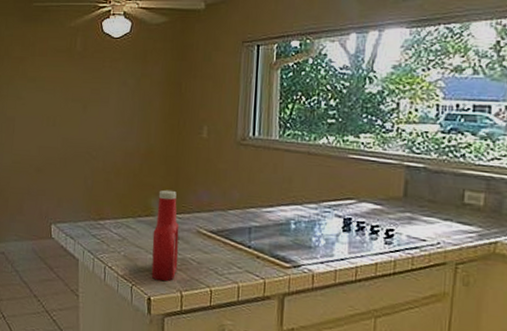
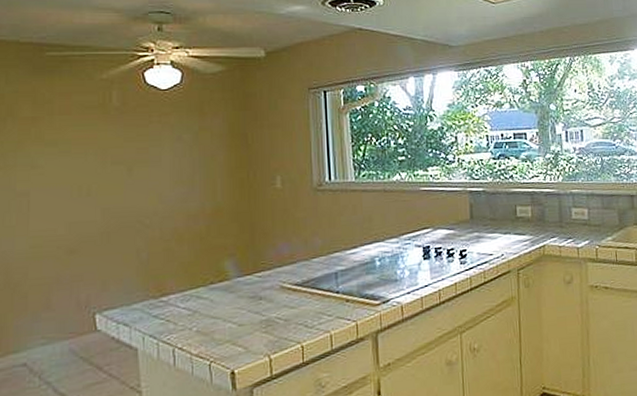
ketchup bottle: present [151,189,179,282] -> none [230,248,263,351]

